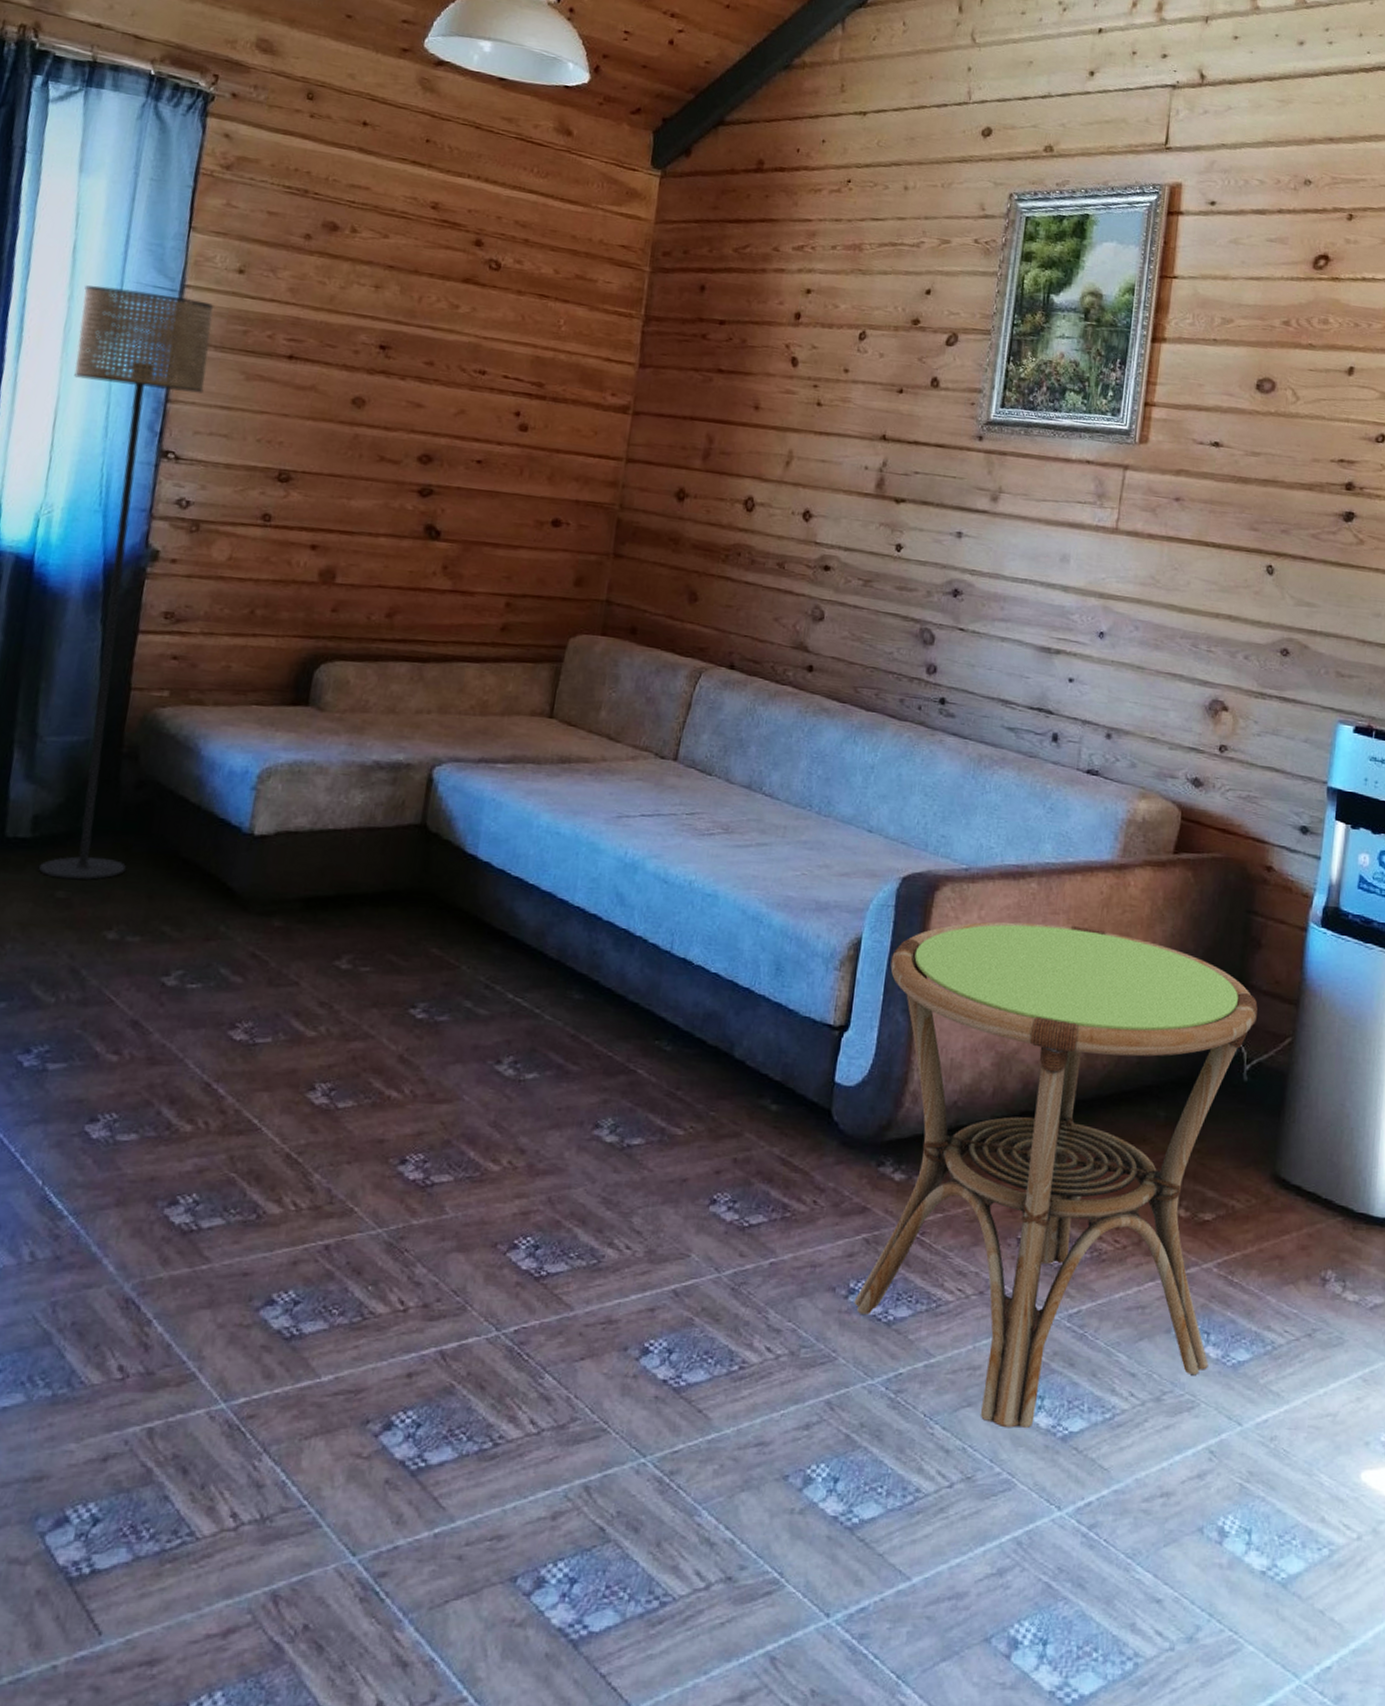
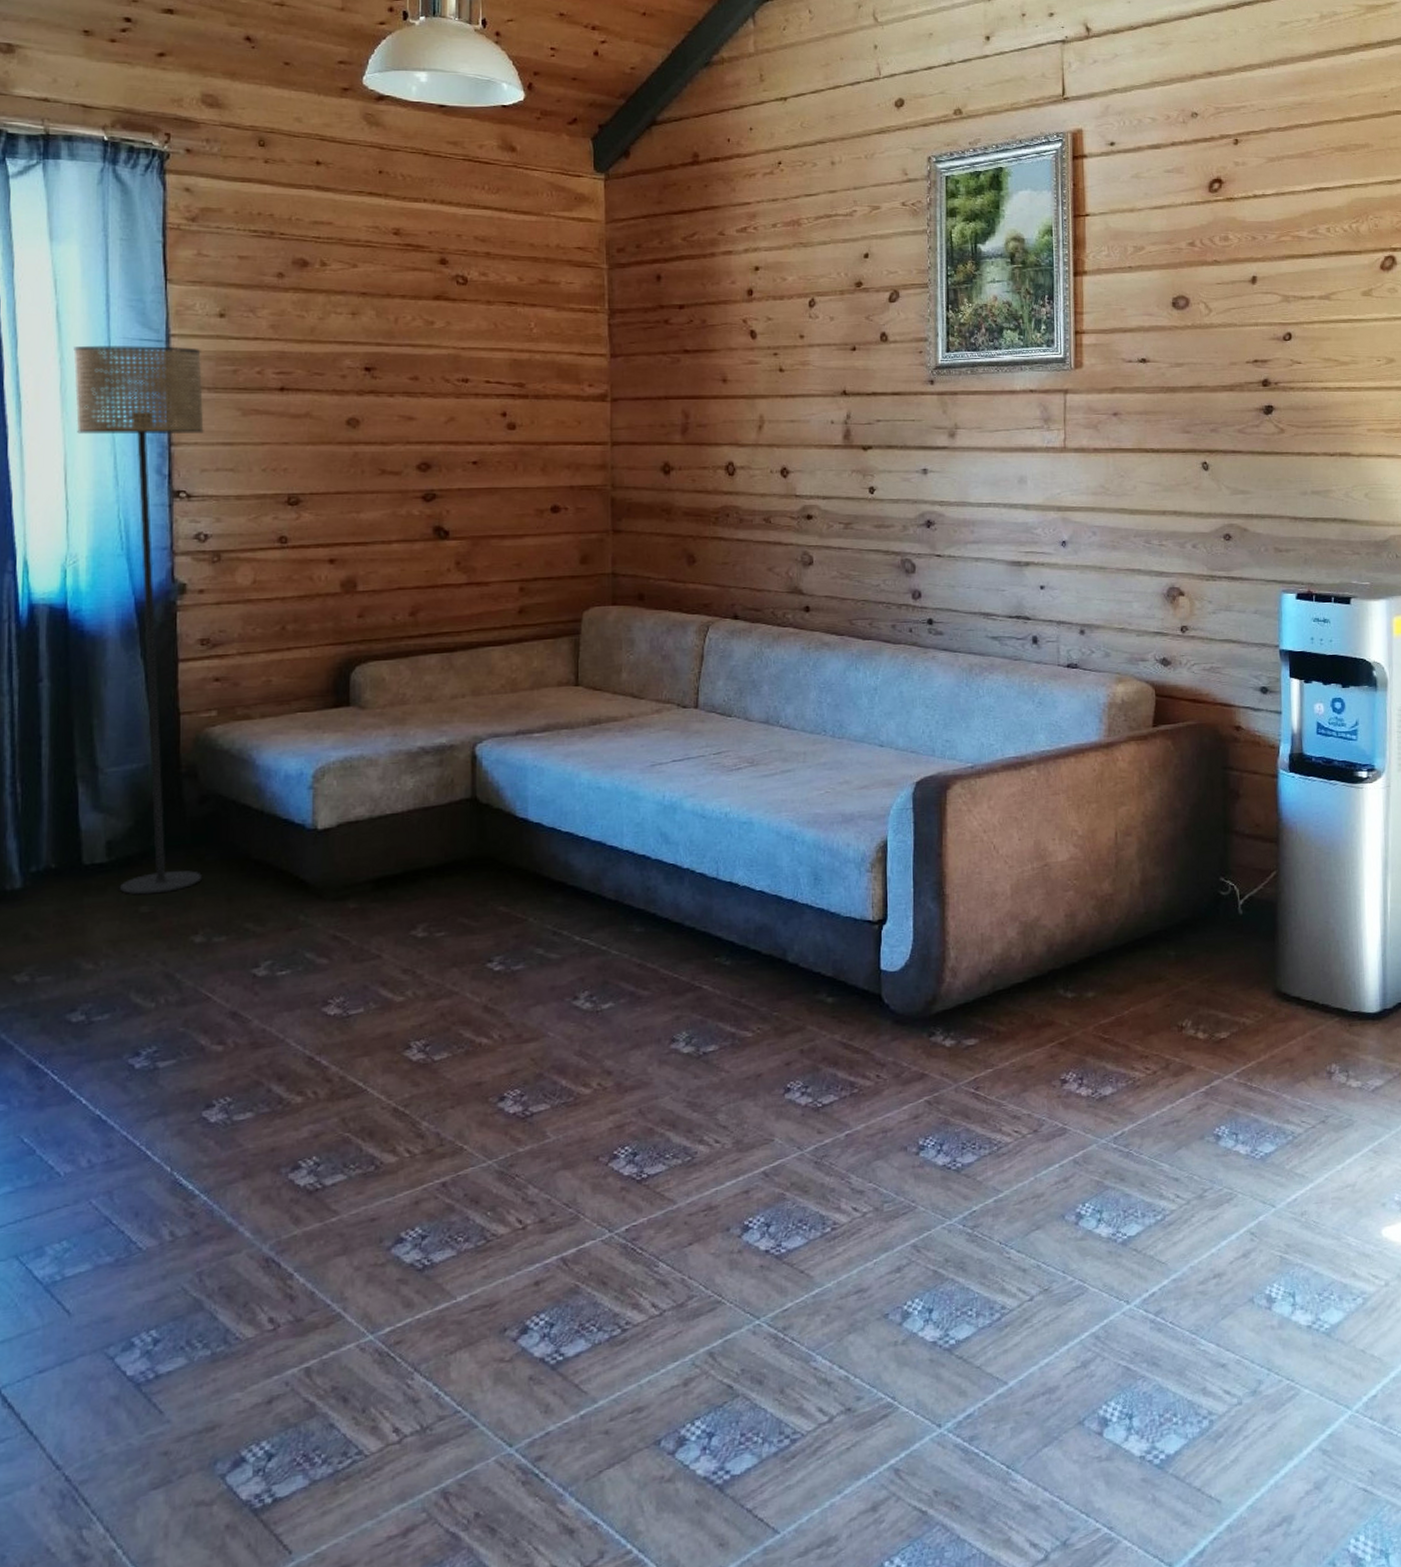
side table: present [854,921,1258,1428] -> none [916,802,1244,1243]

